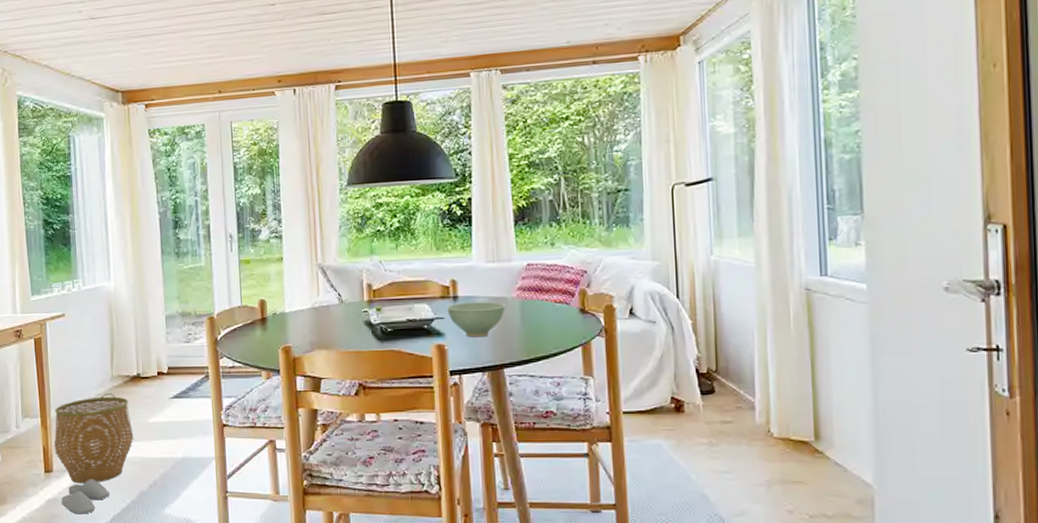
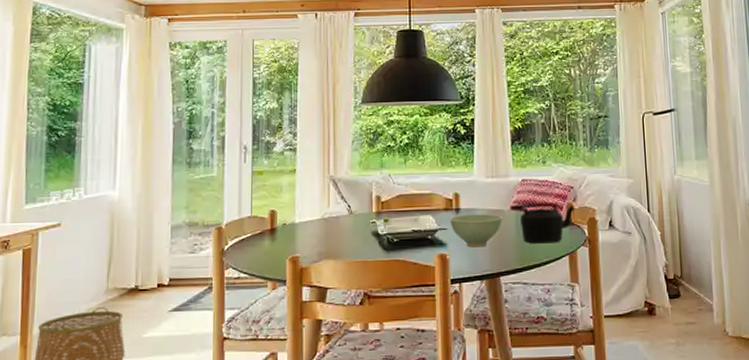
teapot: none [514,289,589,334] -> present [510,203,575,244]

